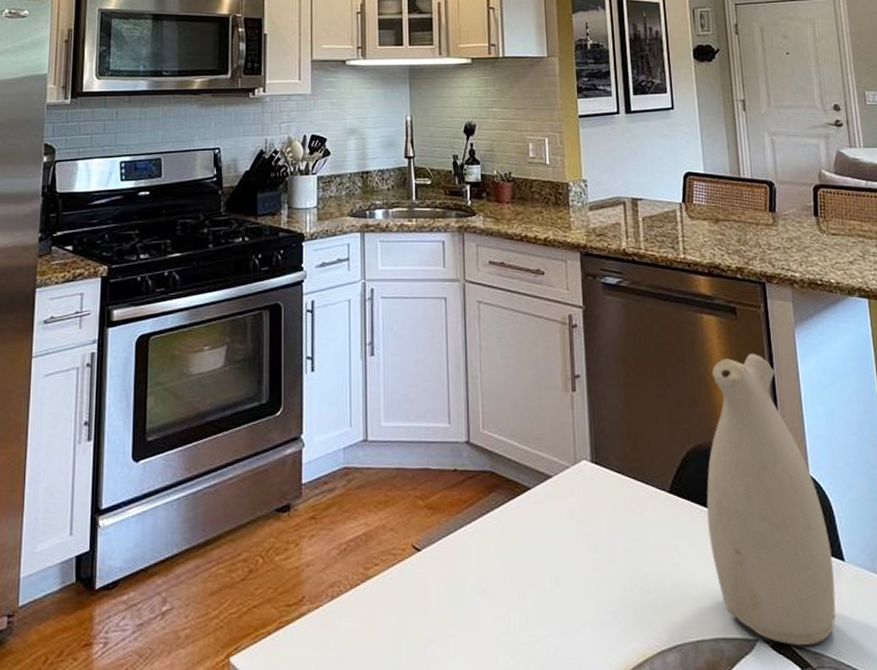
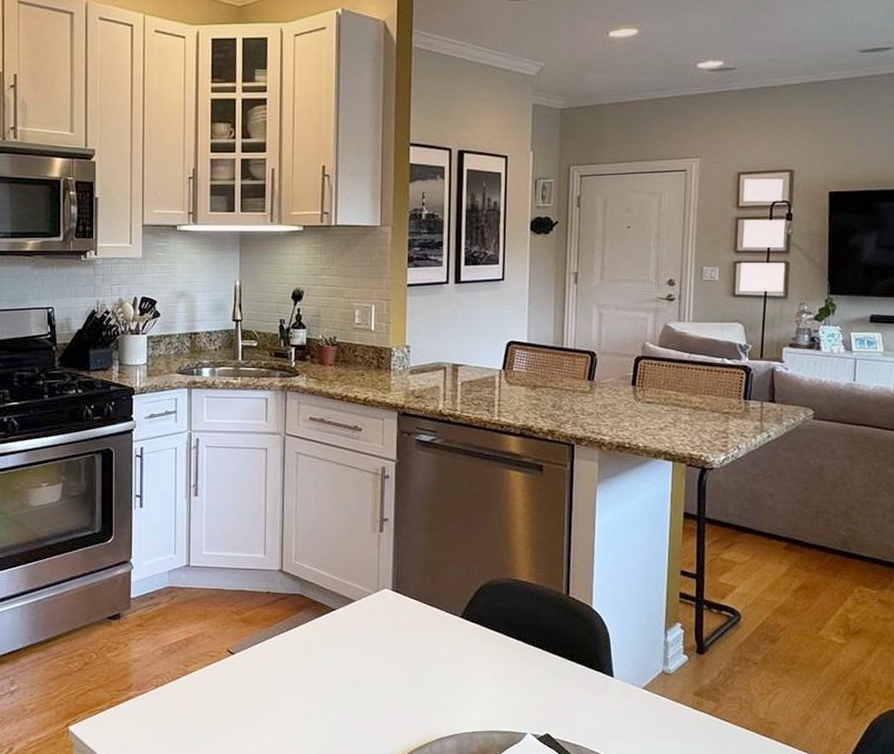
vase: present [706,353,836,645] -> none [493,505,603,739]

